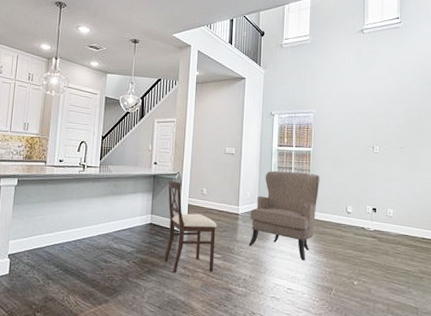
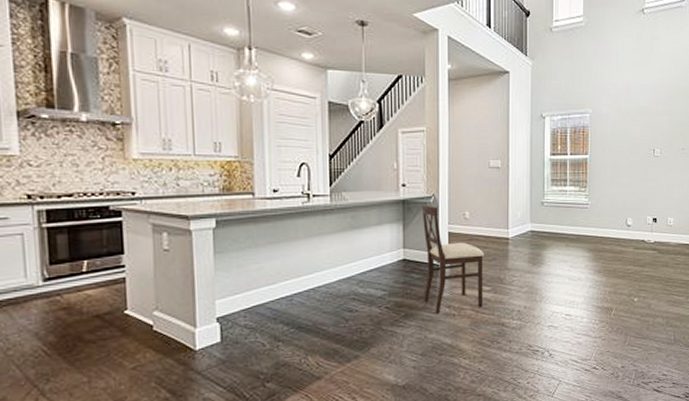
chair: present [248,170,320,261] -> none [521,184,598,283]

